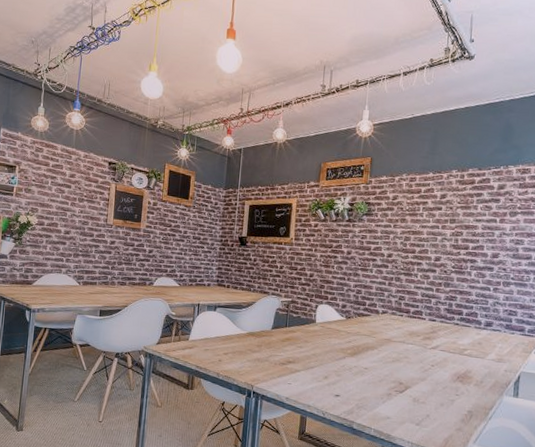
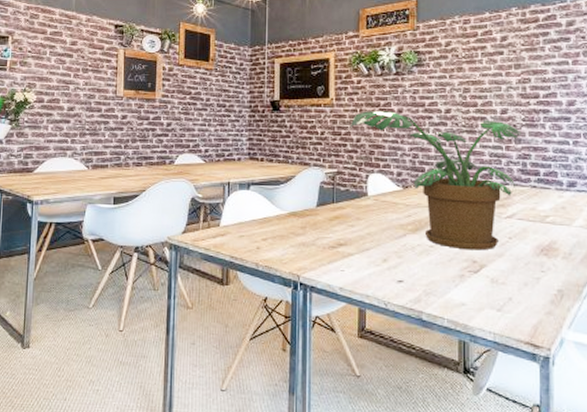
potted plant: none [306,251,451,374] -> present [351,111,522,251]

